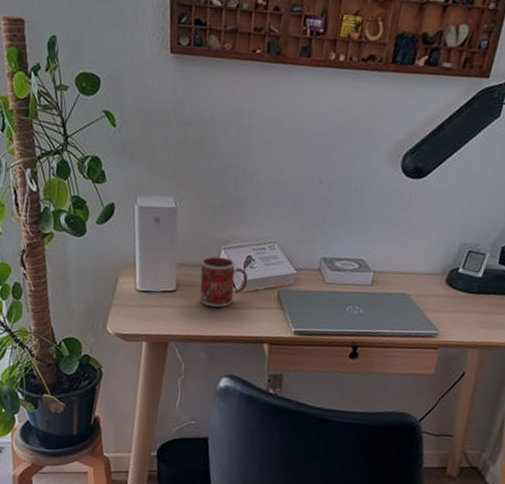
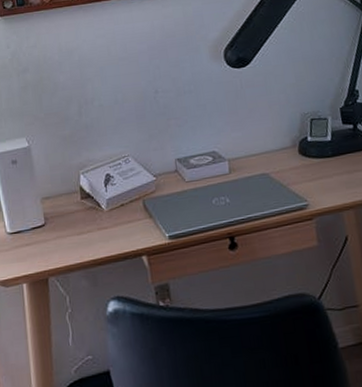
mug: present [200,256,249,308] -> none [63,181,113,233]

